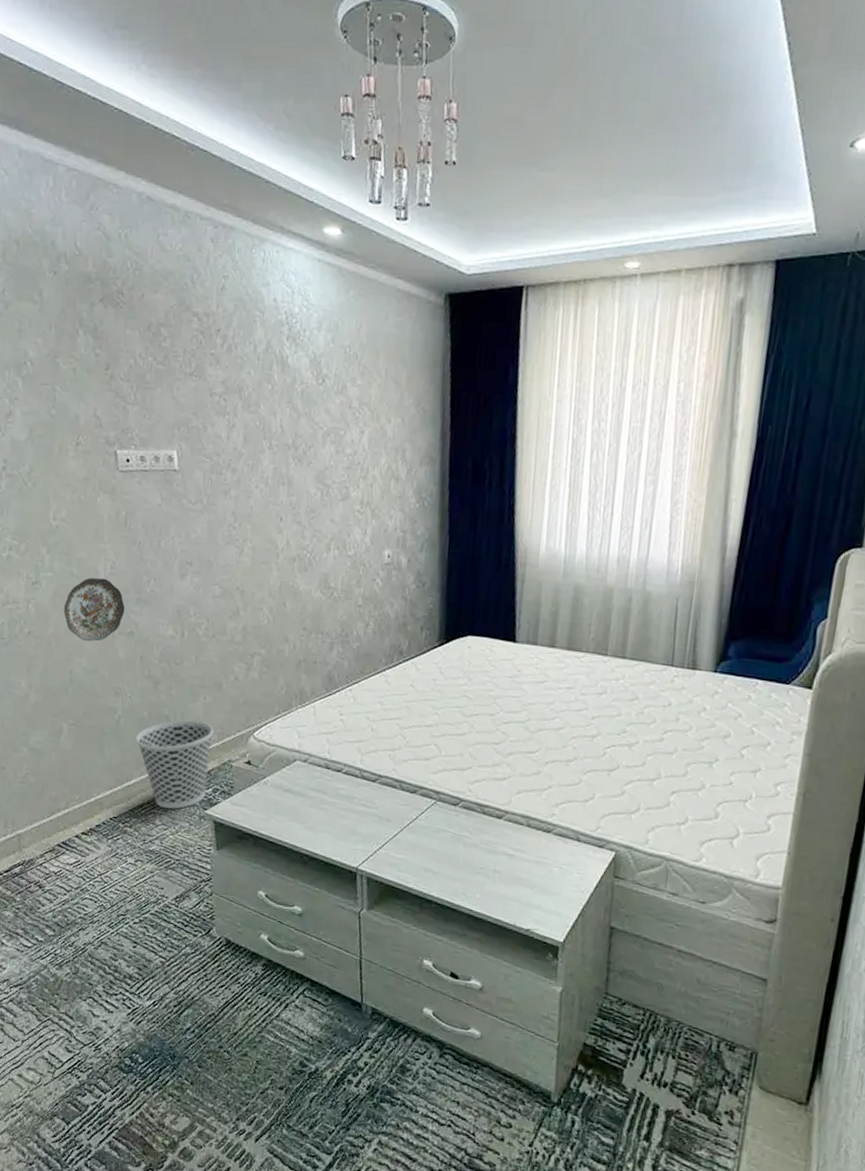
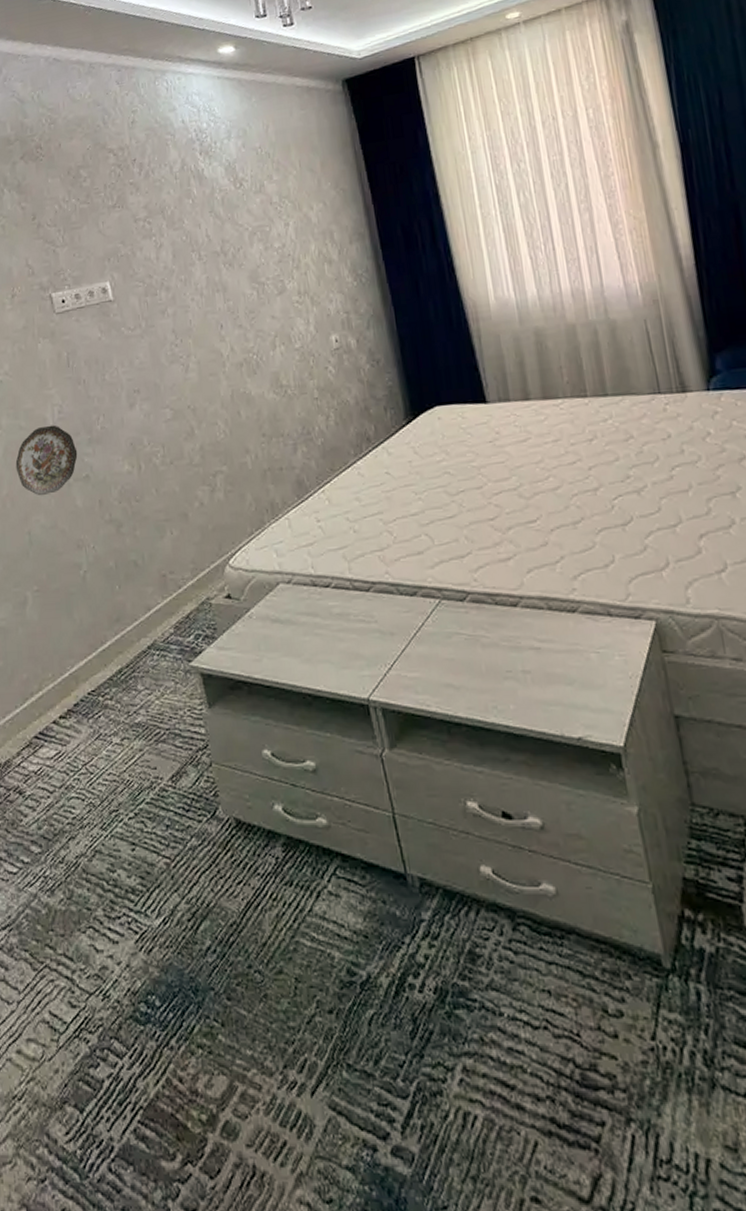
wastebasket: present [136,720,214,809] -> none [105,560,187,669]

